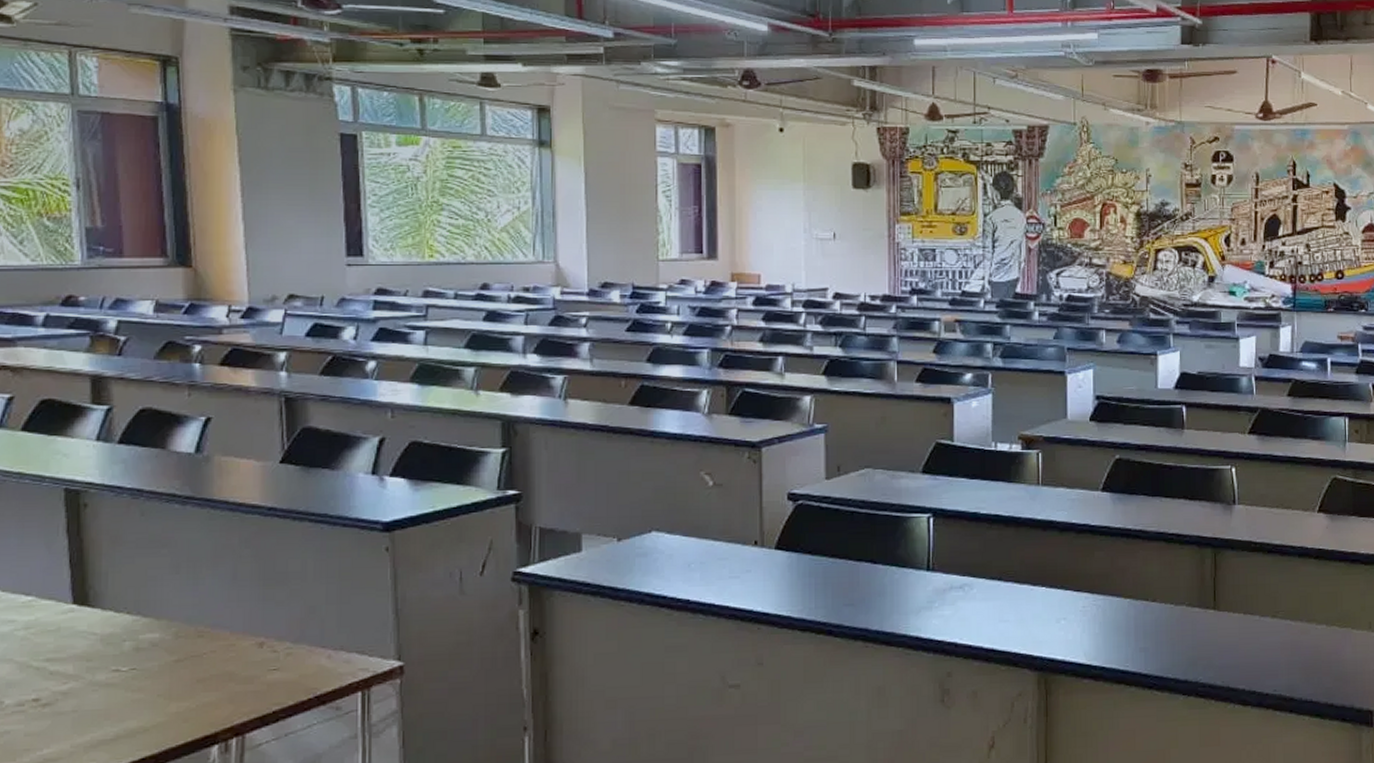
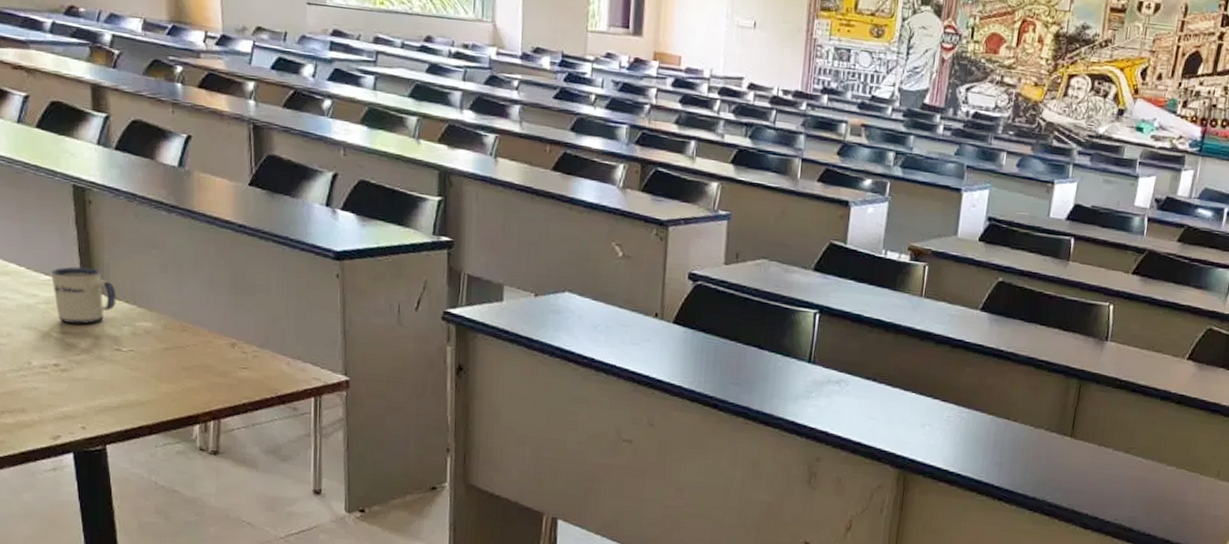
mug: none [33,579,116,648] -> present [51,266,116,324]

